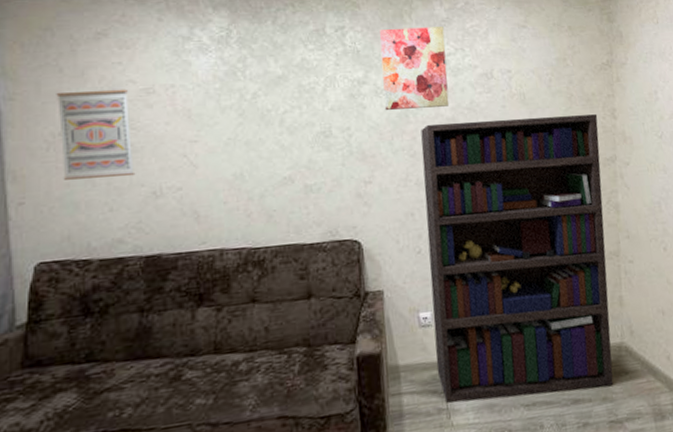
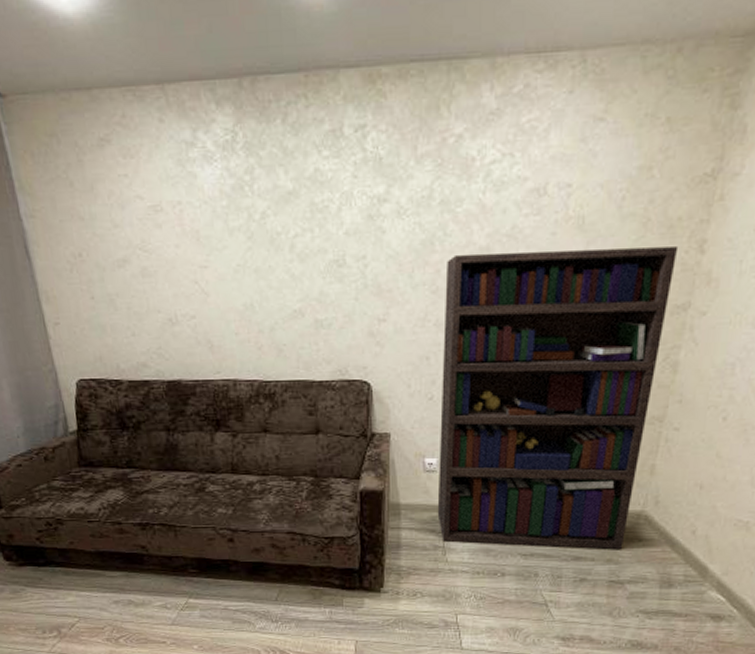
wall art: present [56,89,136,180] -> none [70,206,152,303]
wall art: present [380,27,450,111] -> none [407,122,491,237]

